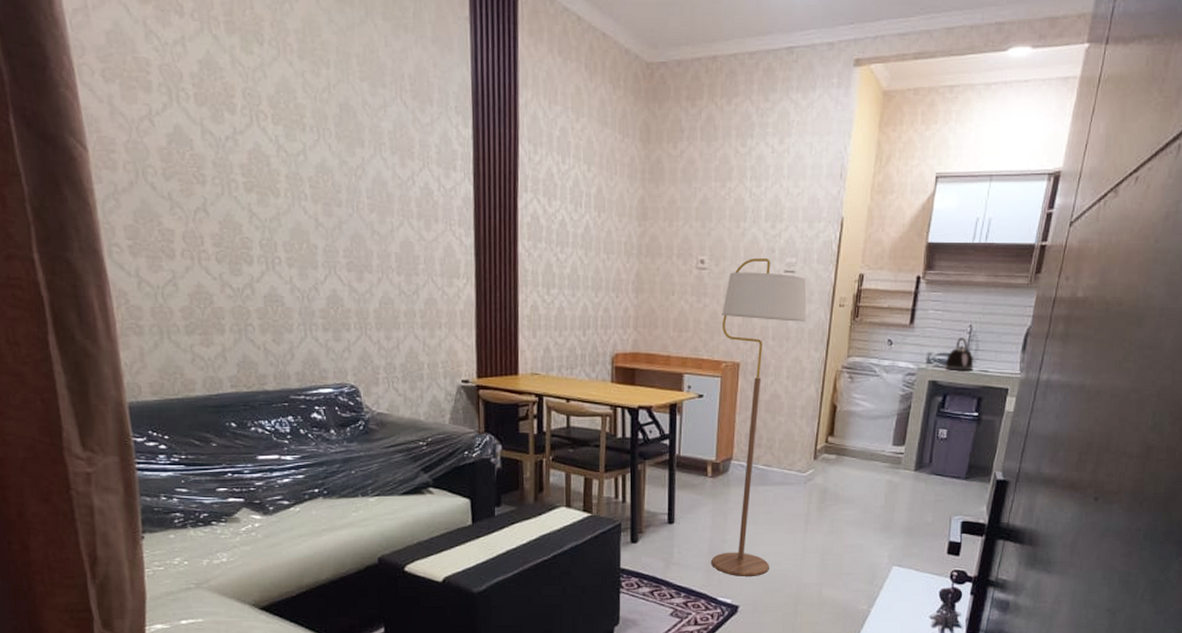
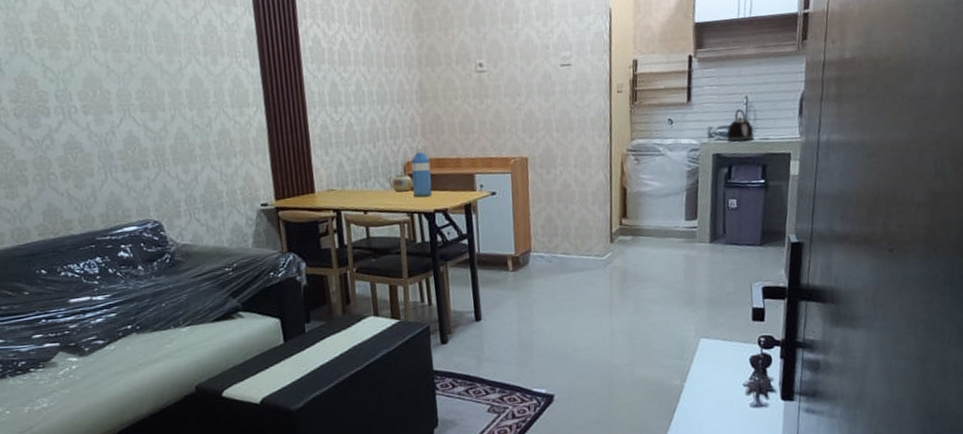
teapot: none [595,363,620,385] -> present [388,171,414,194]
water bottle: none [619,342,640,392] -> present [411,148,432,198]
floor lamp: present [711,259,807,576] -> none [504,55,587,366]

